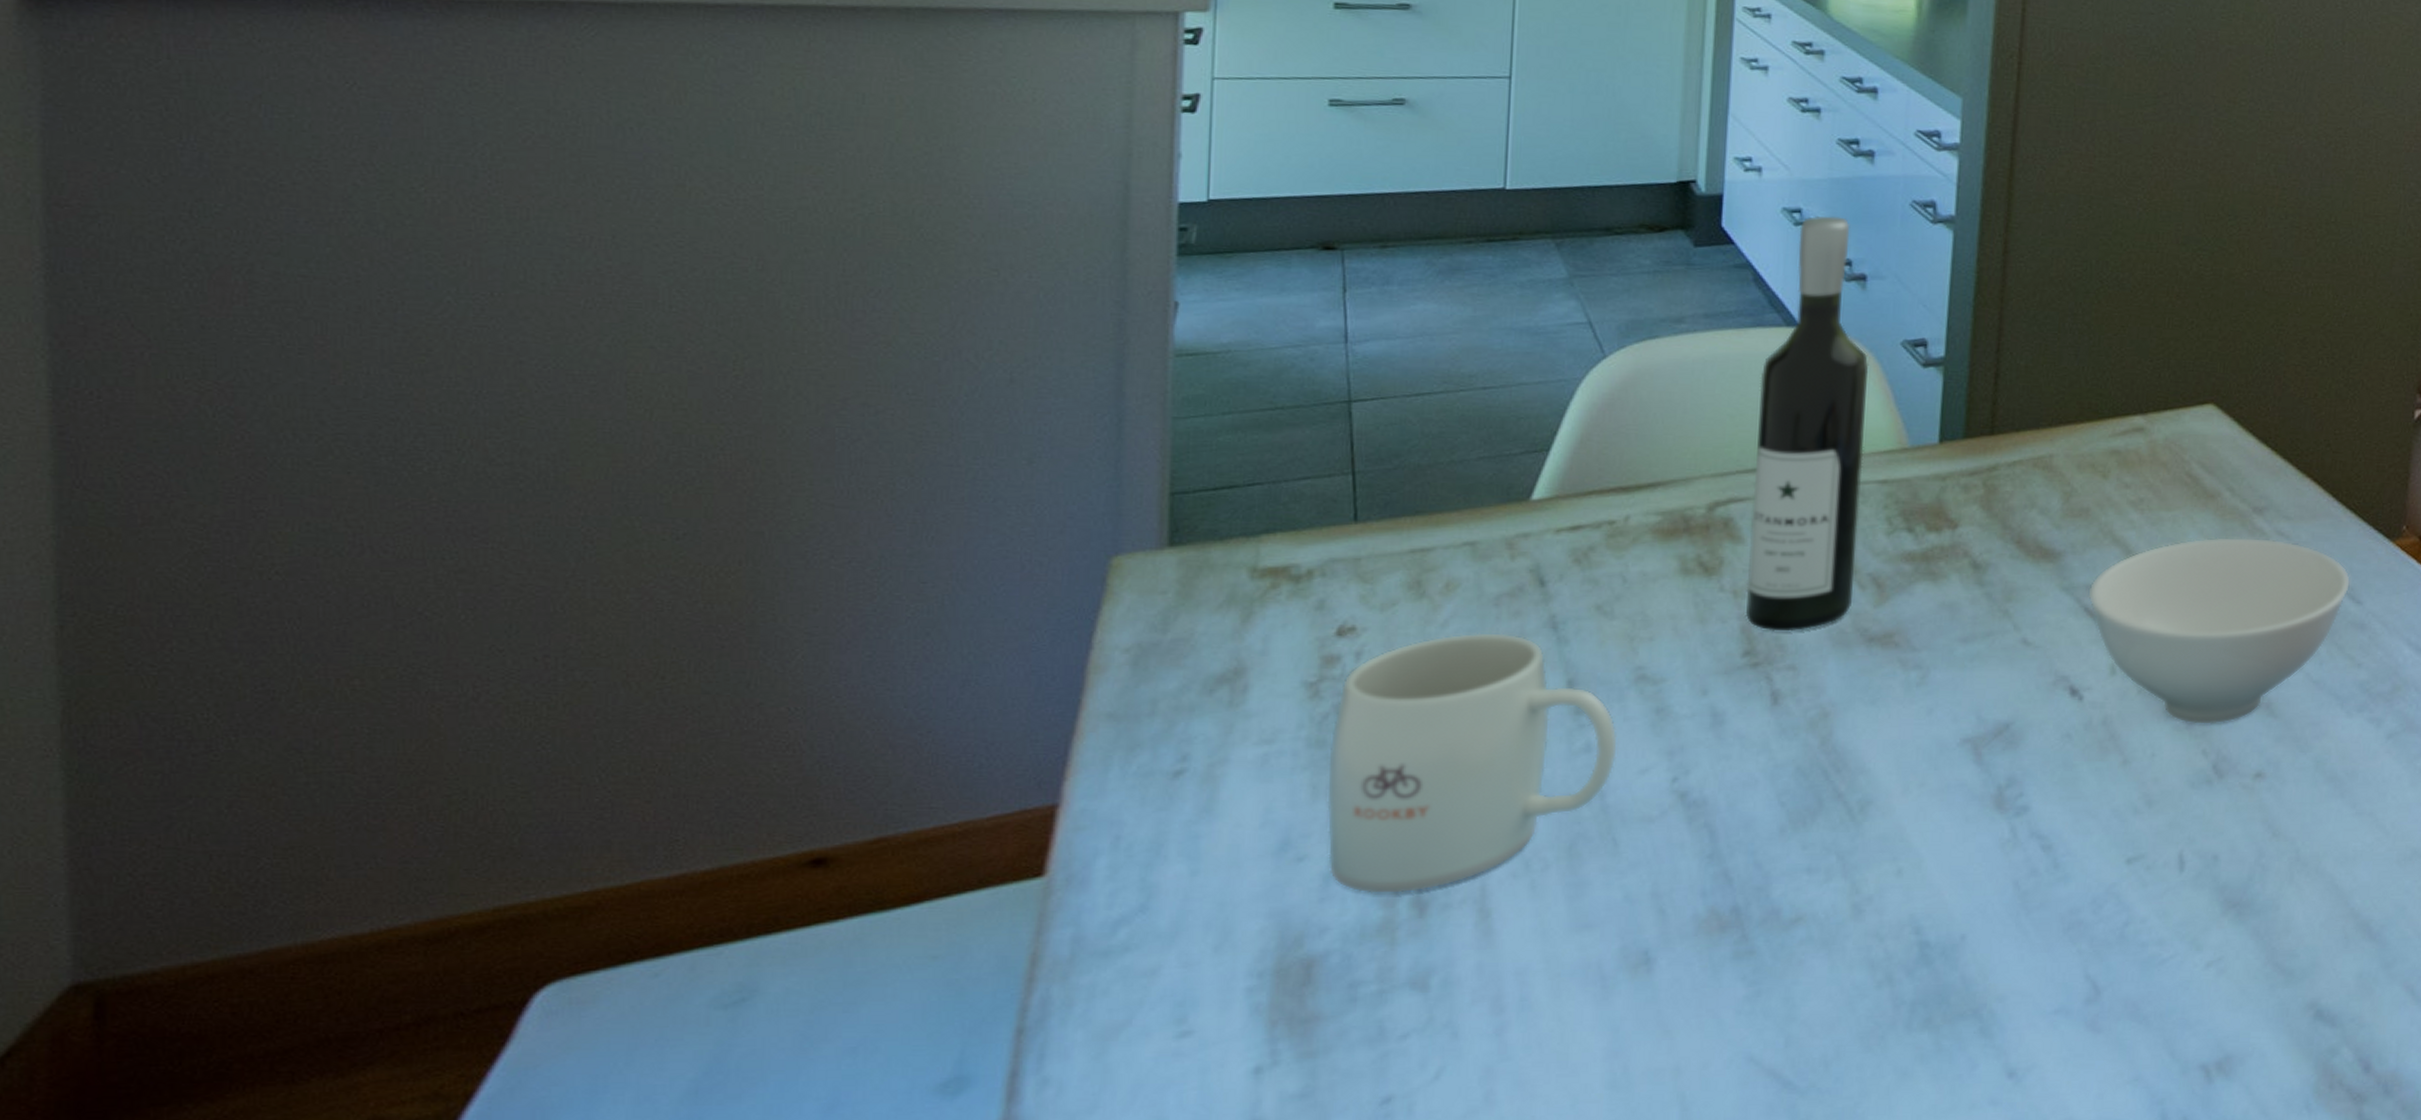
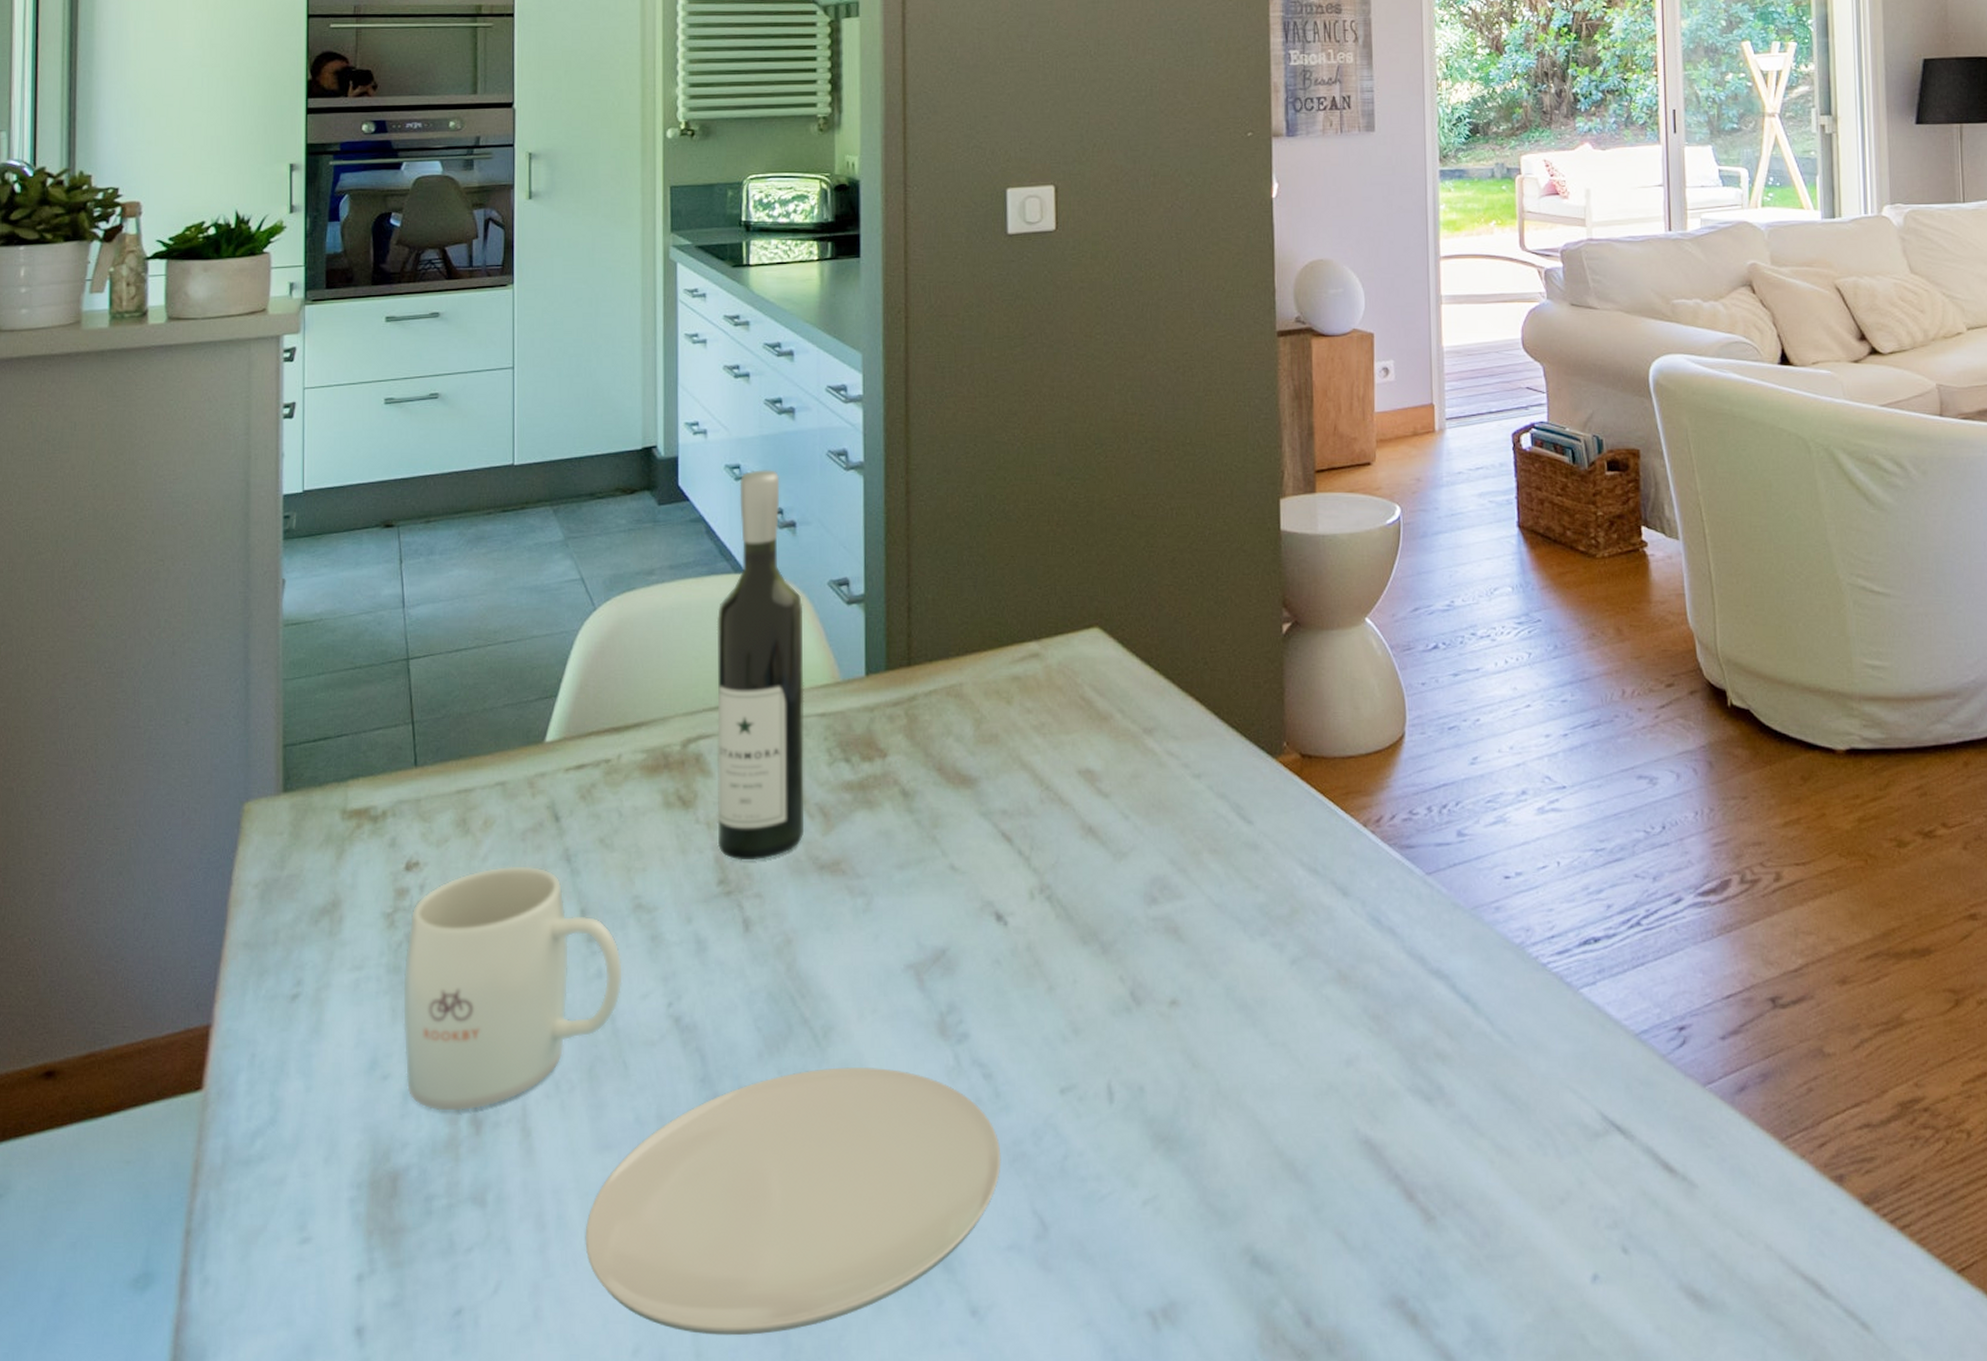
plate: none [1553,841,2055,1109] -> present [585,1067,1001,1336]
bowl: present [2088,536,2352,724] -> none [1004,758,1241,950]

